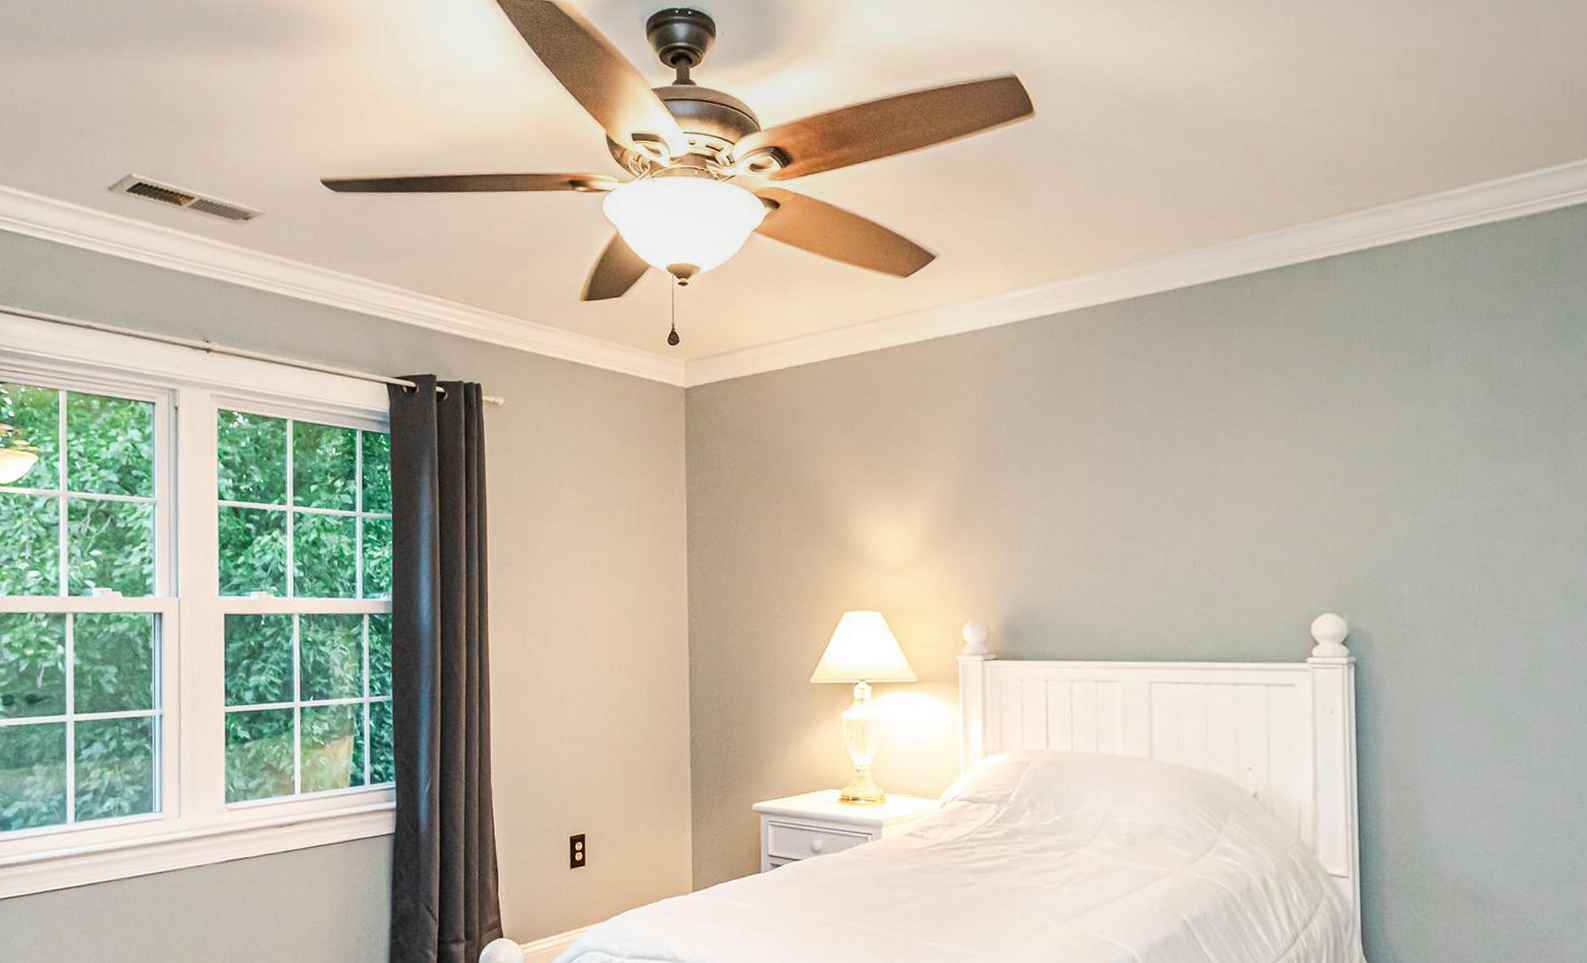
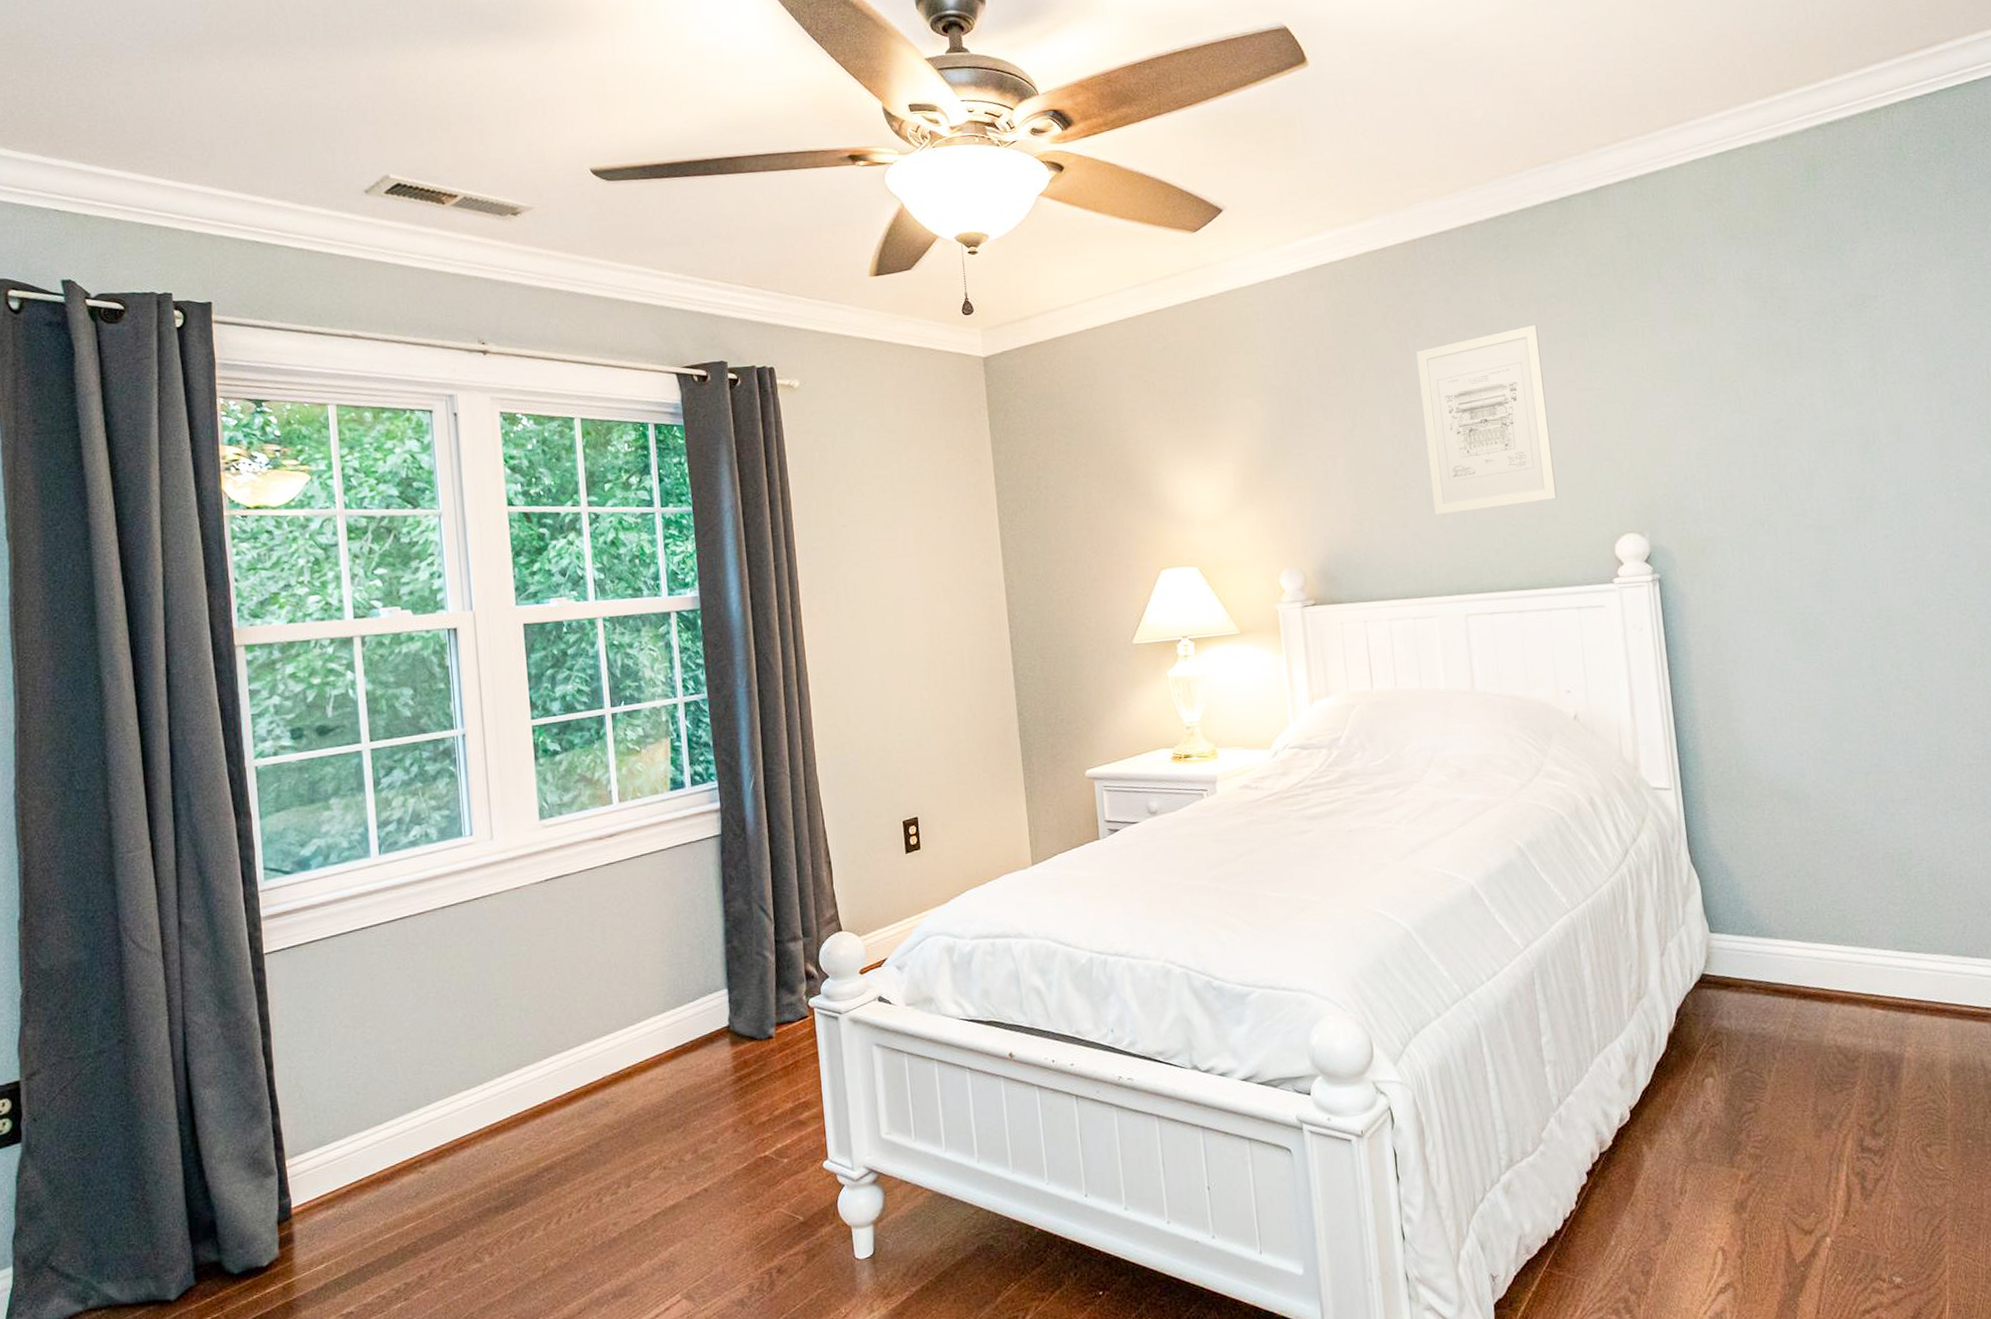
wall art: none [1121,394,1256,579] -> present [1416,325,1558,516]

